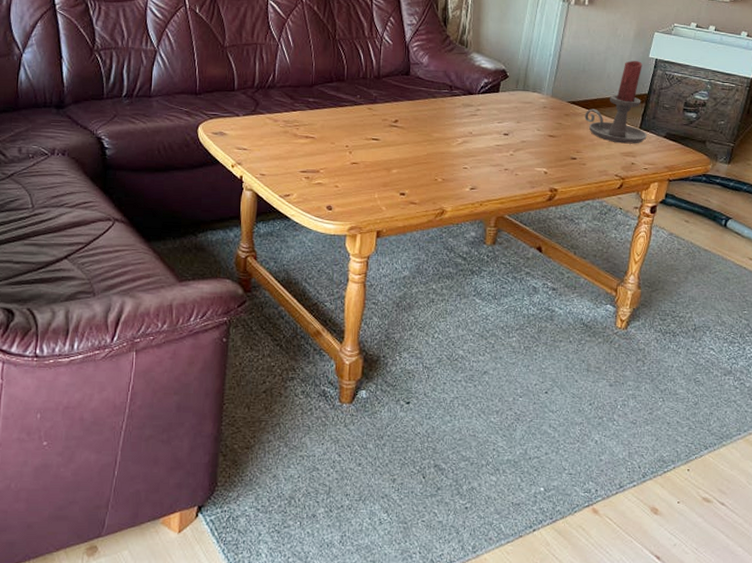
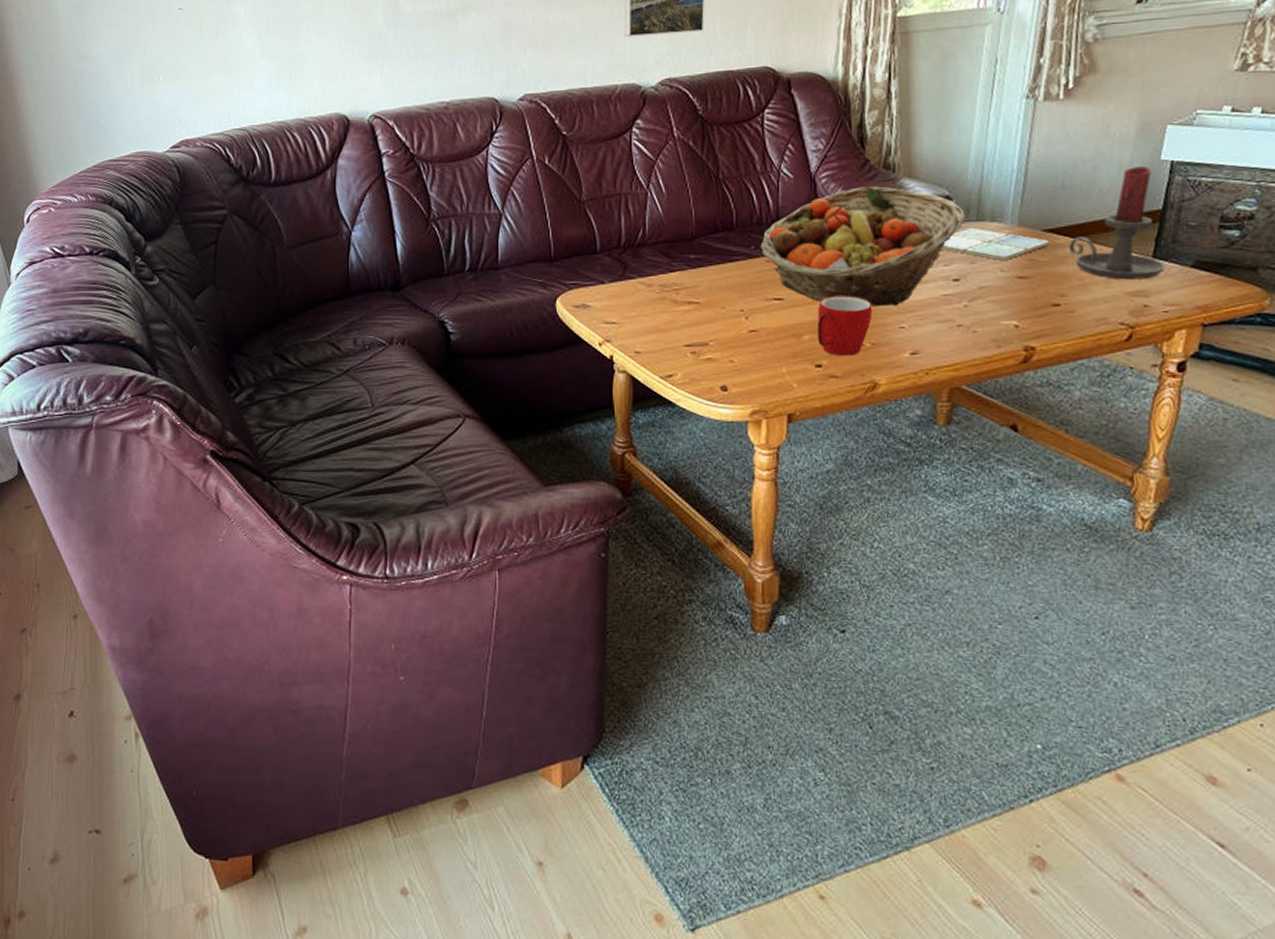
fruit basket: none [364,56,515,151] -> present [760,186,965,307]
mug: none [402,140,445,188] -> present [817,296,873,356]
drink coaster: none [497,95,572,122] -> present [942,227,1049,260]

